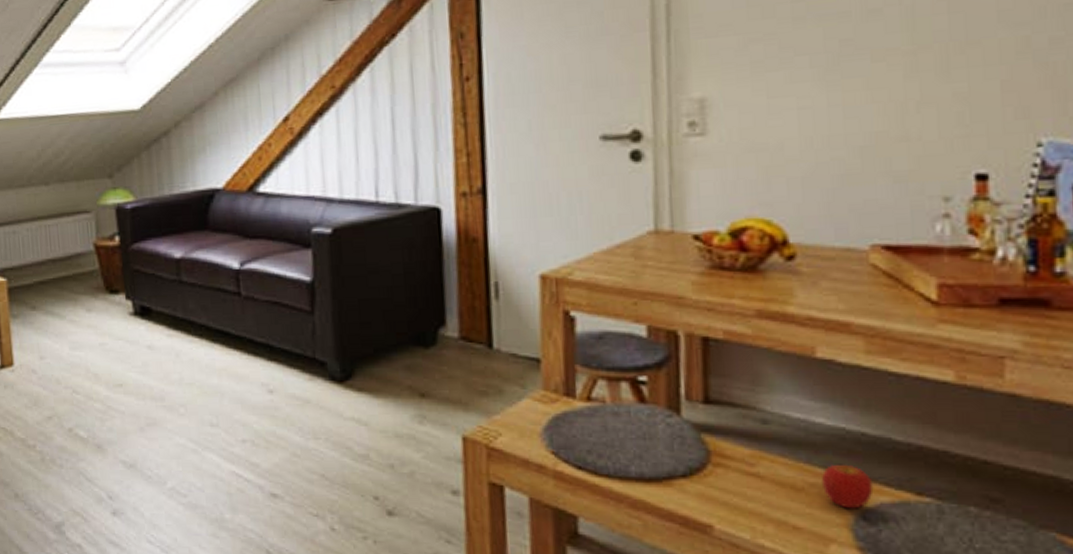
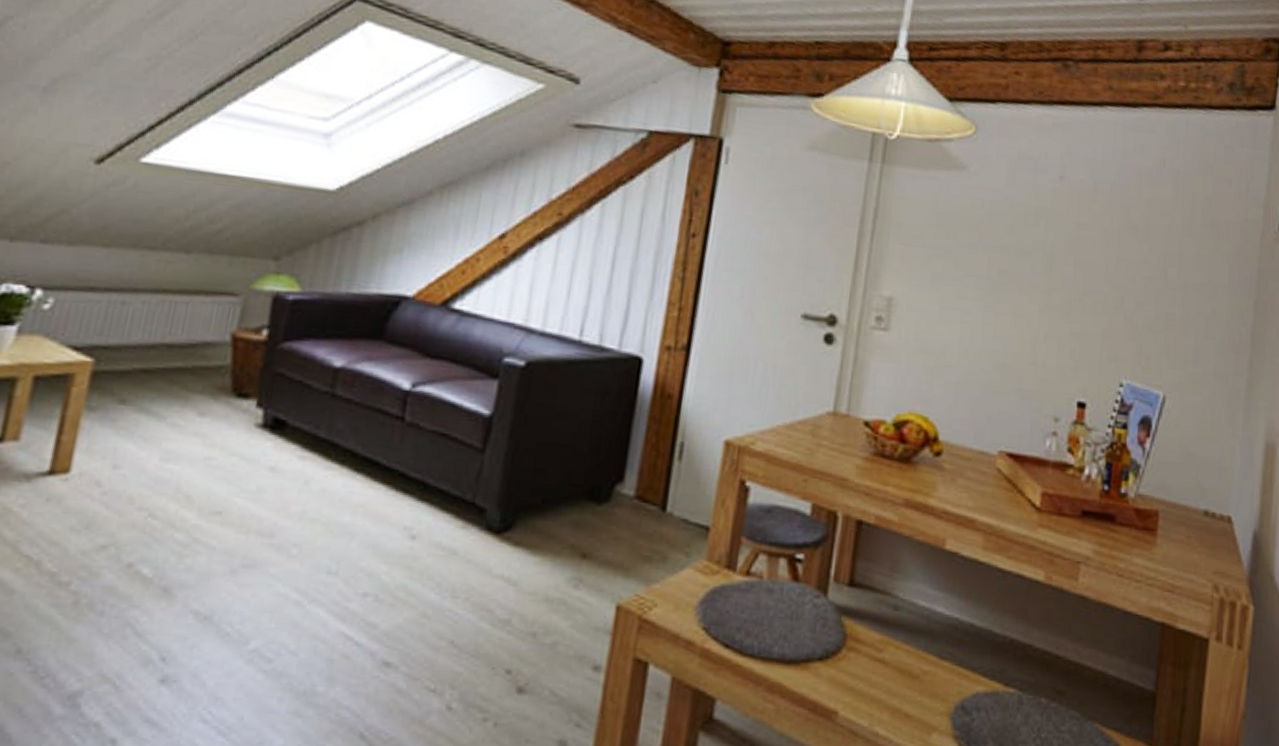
apple: present [821,464,874,509] -> none [933,653,974,698]

